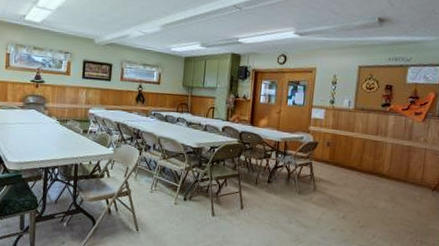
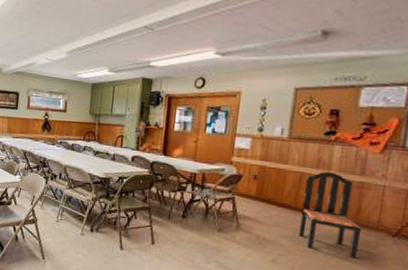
dining chair: none [362,137,410,211] -> present [297,171,362,259]

